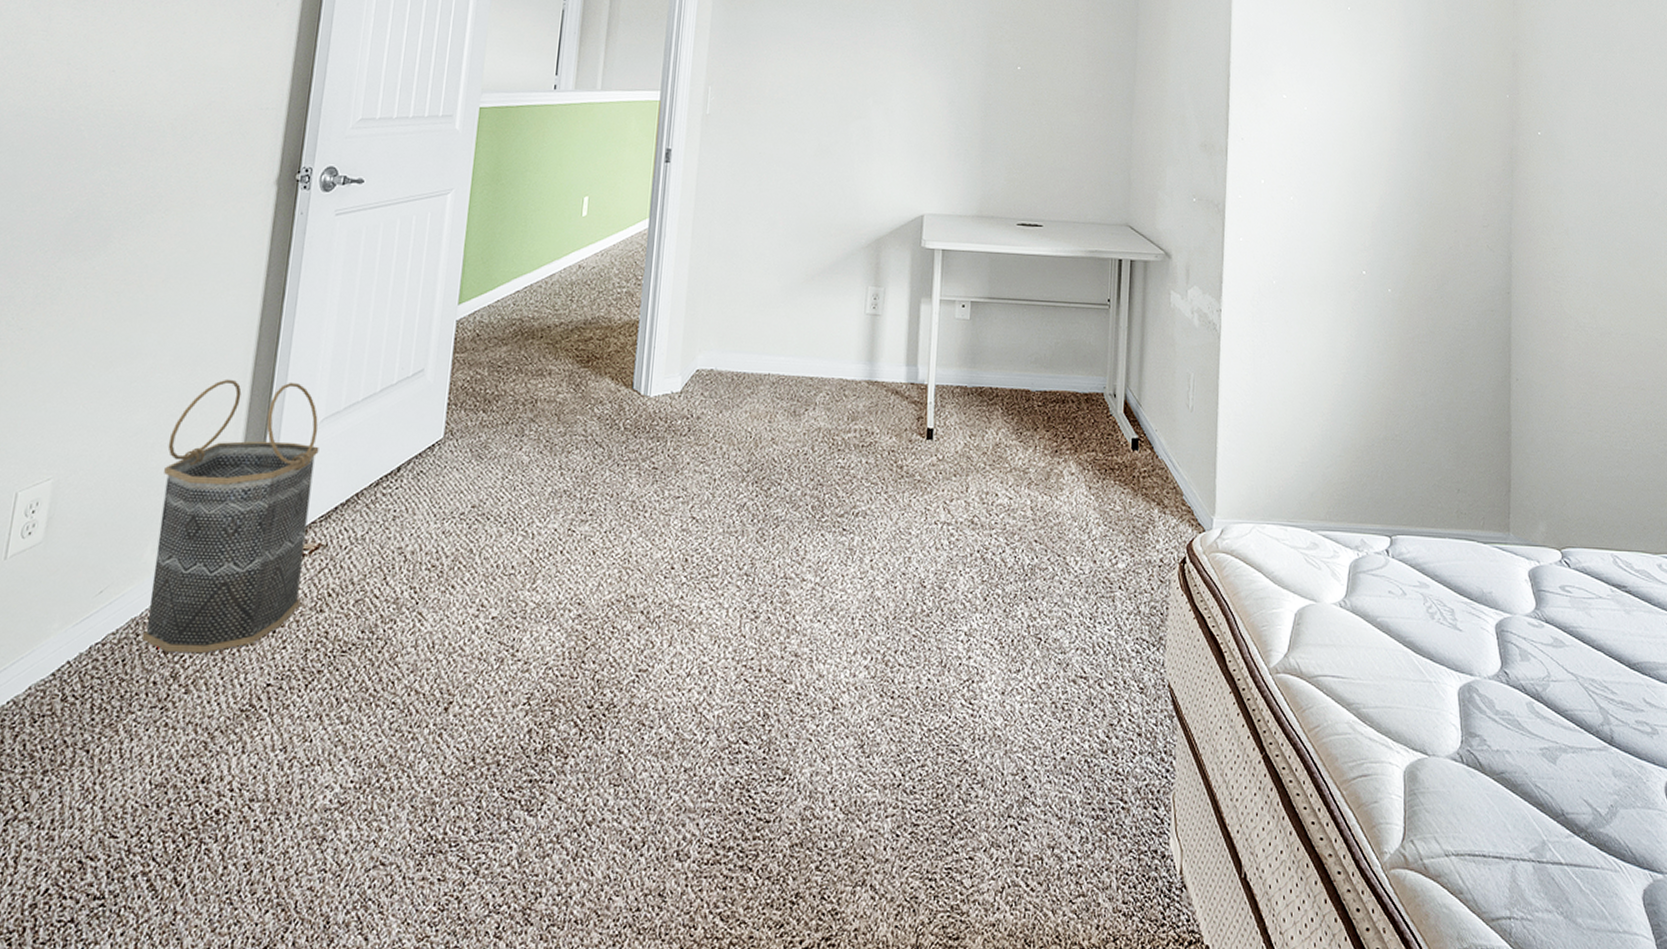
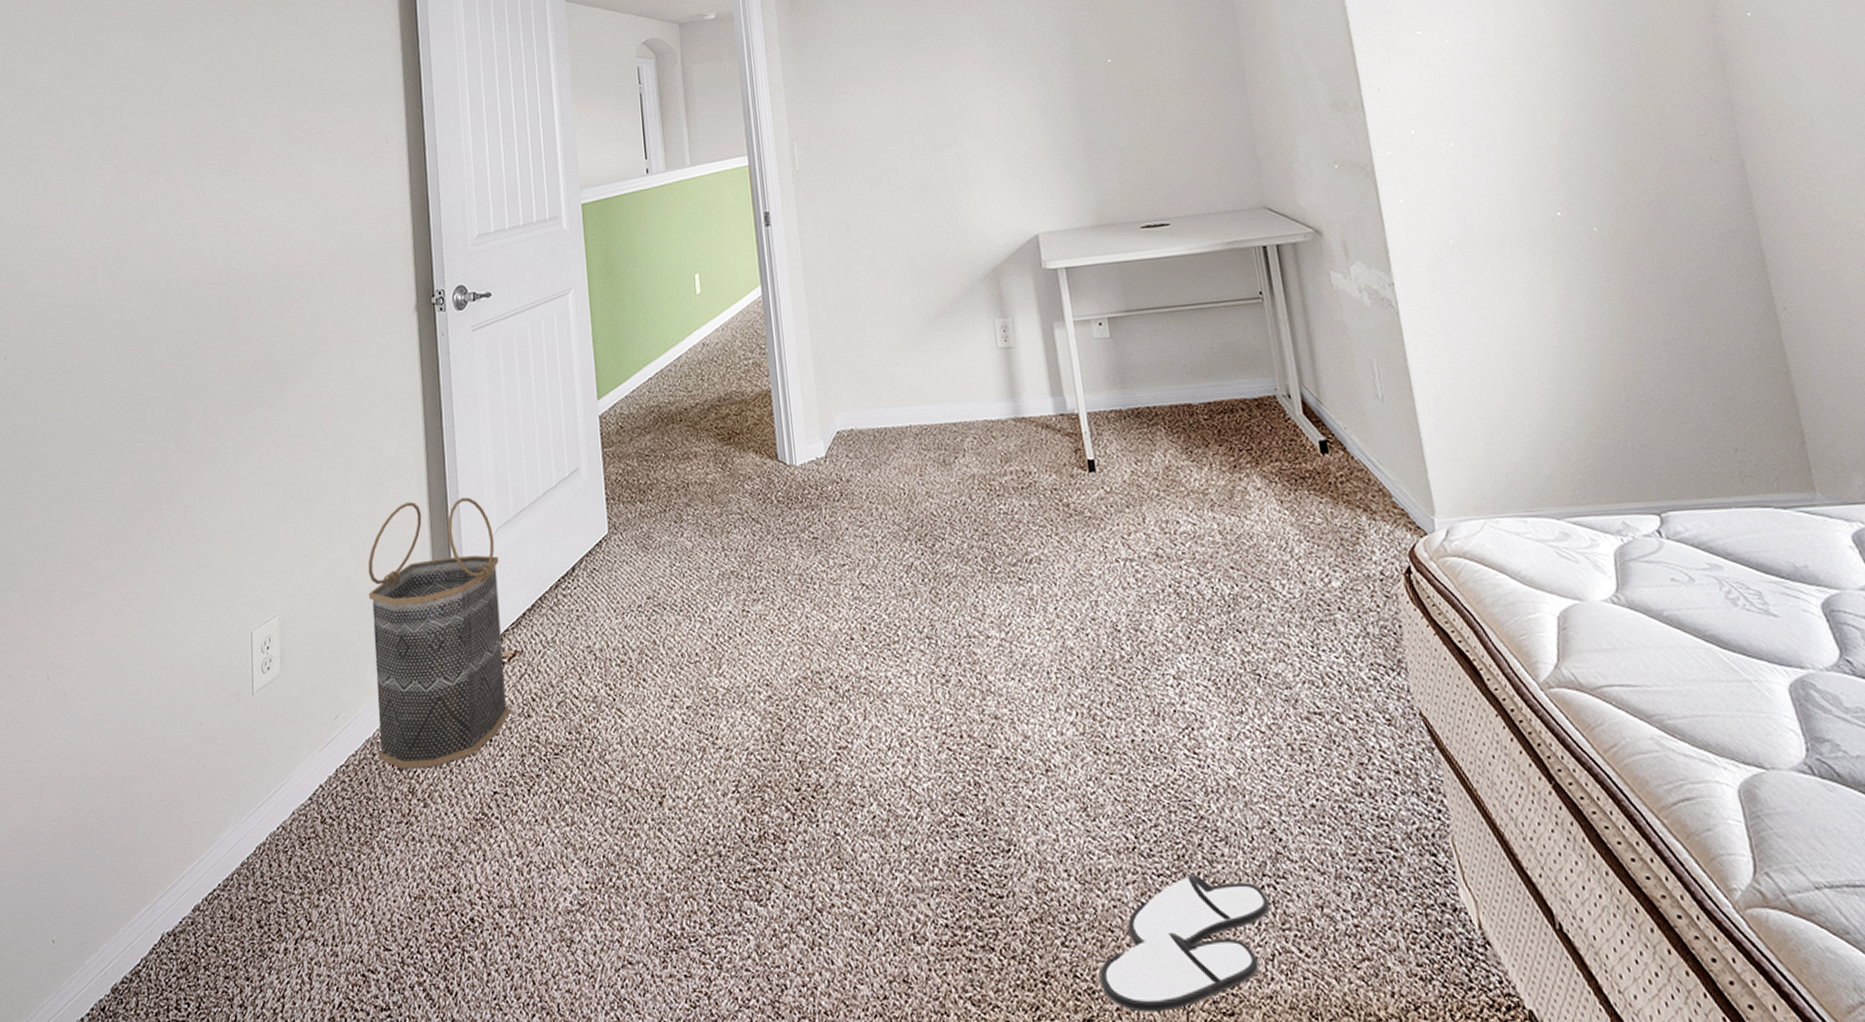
slippers: none [845,810,1009,934] -> present [1100,873,1270,1012]

